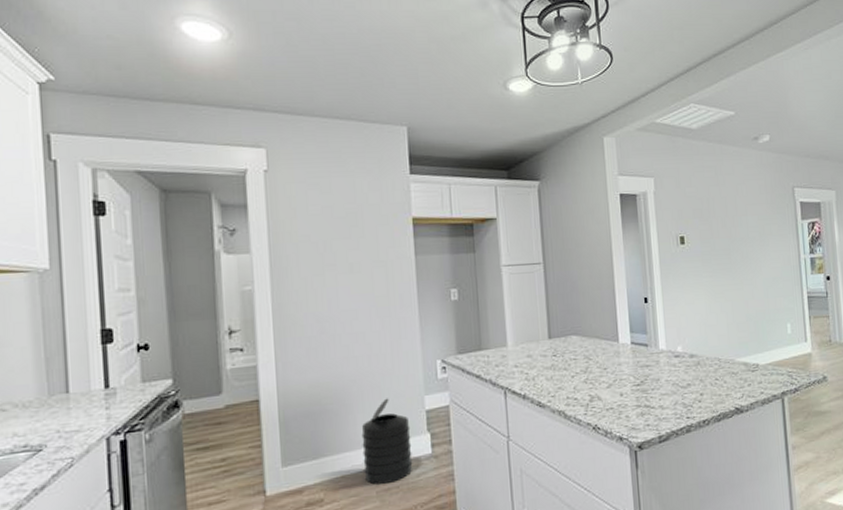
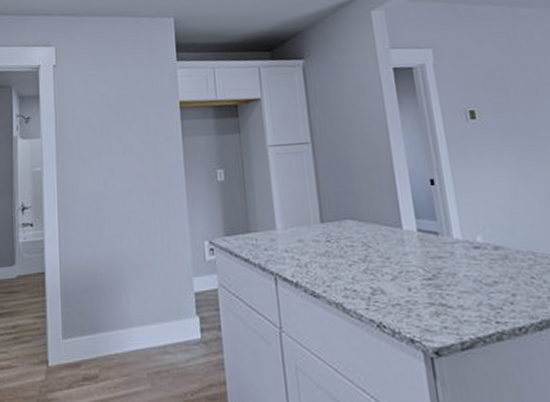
trash can: present [361,398,413,485] -> none [133,277,182,366]

